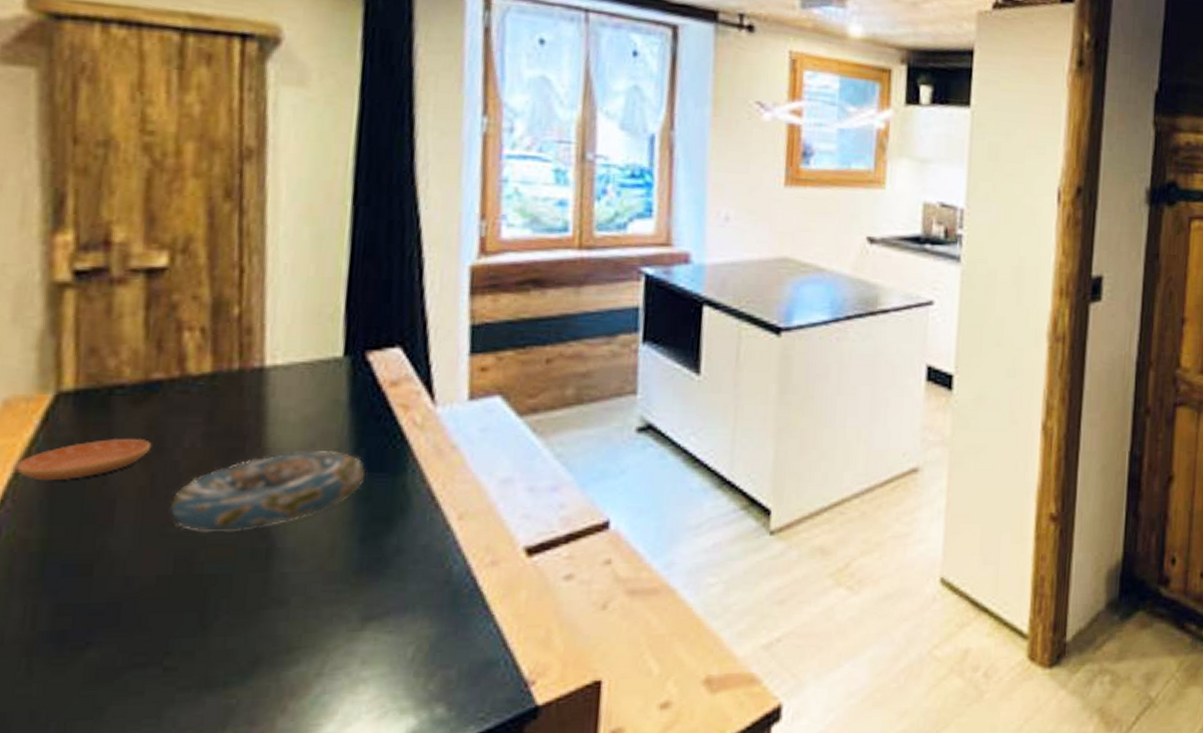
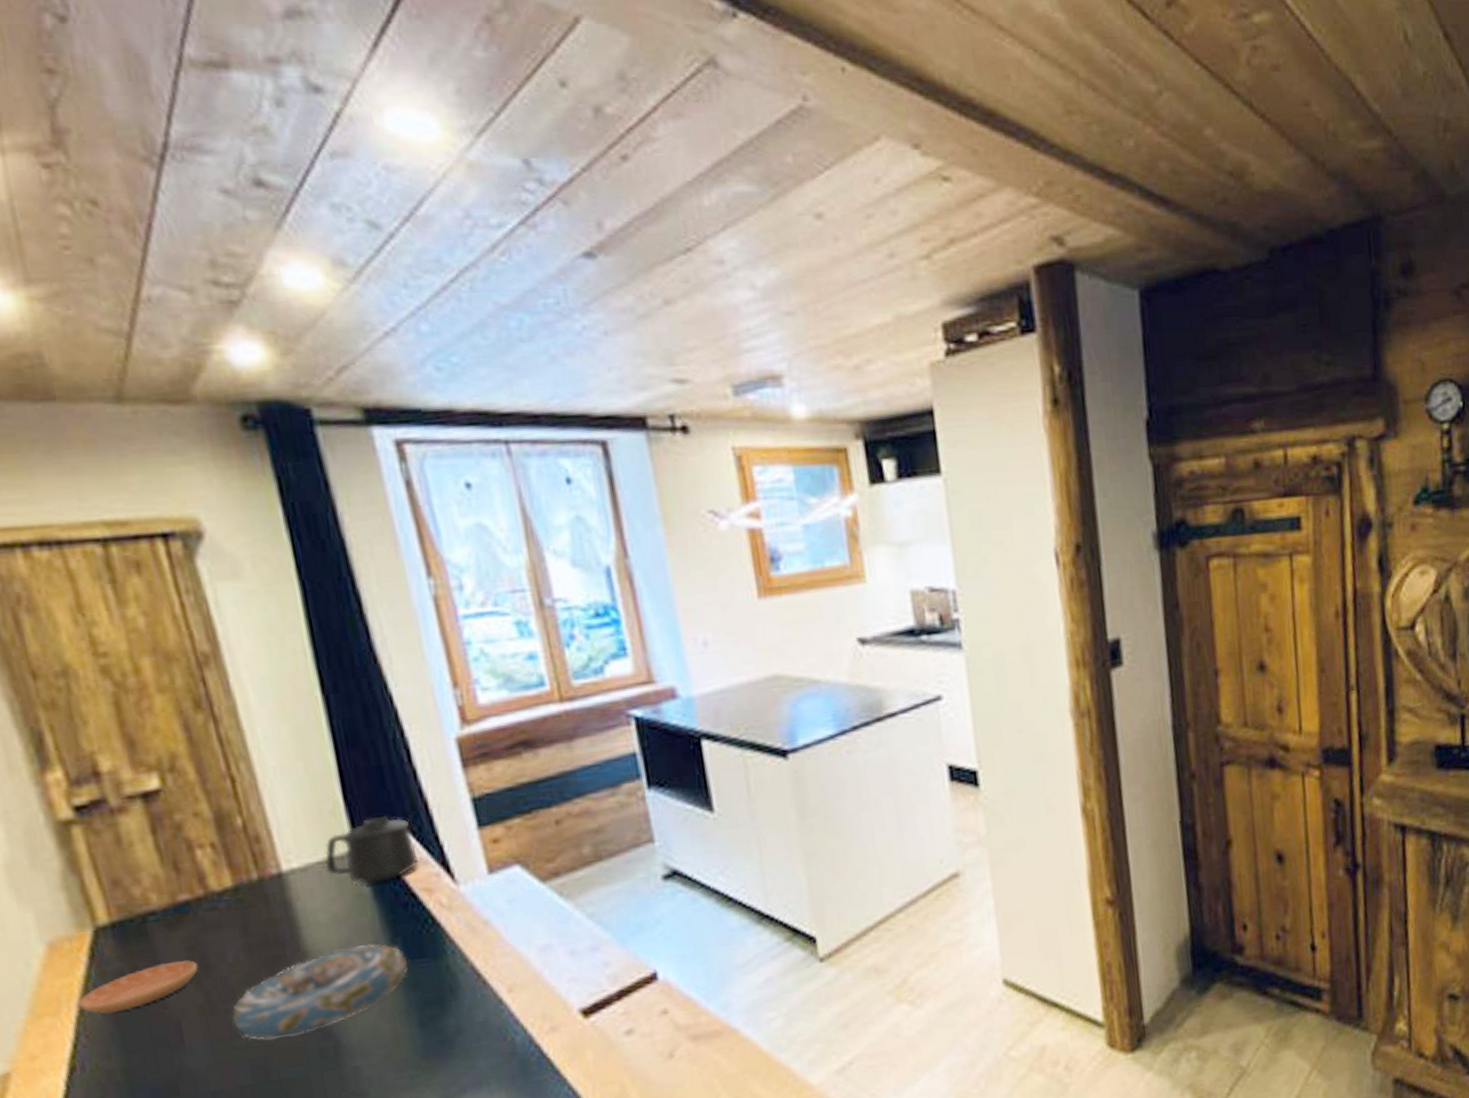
mug: none [309,328,404,392] -> present [324,816,419,884]

